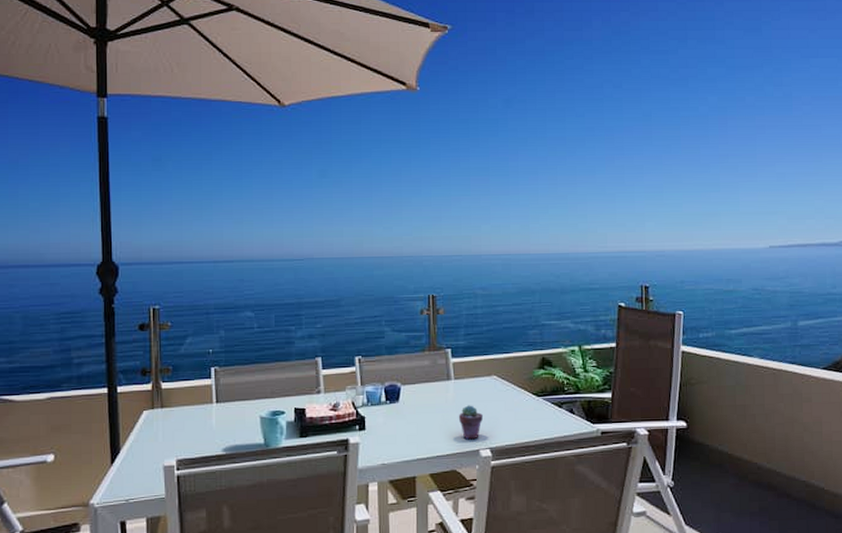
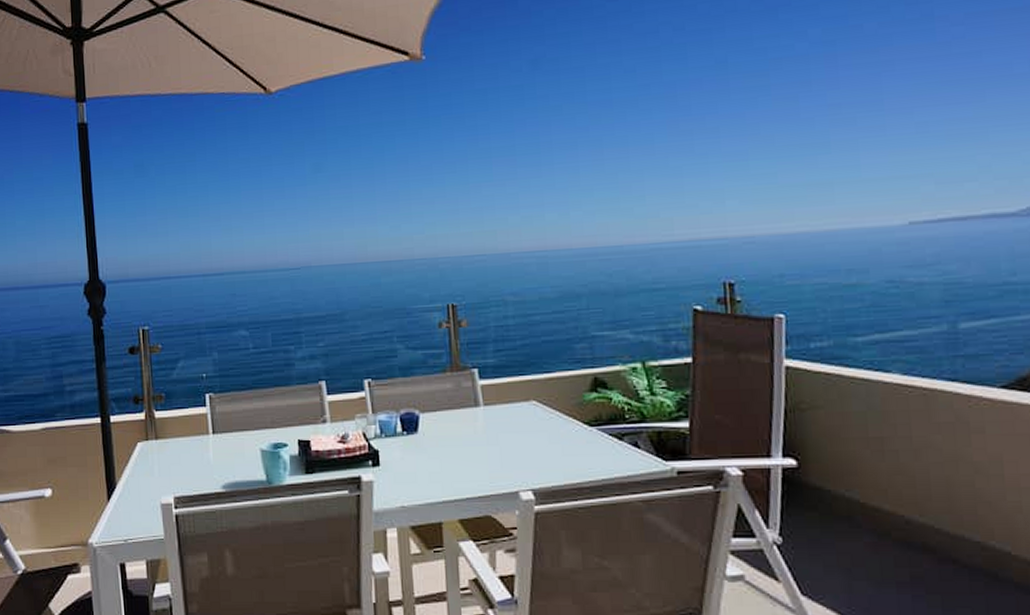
potted succulent: present [458,405,483,440] -> none [490,437,521,479]

